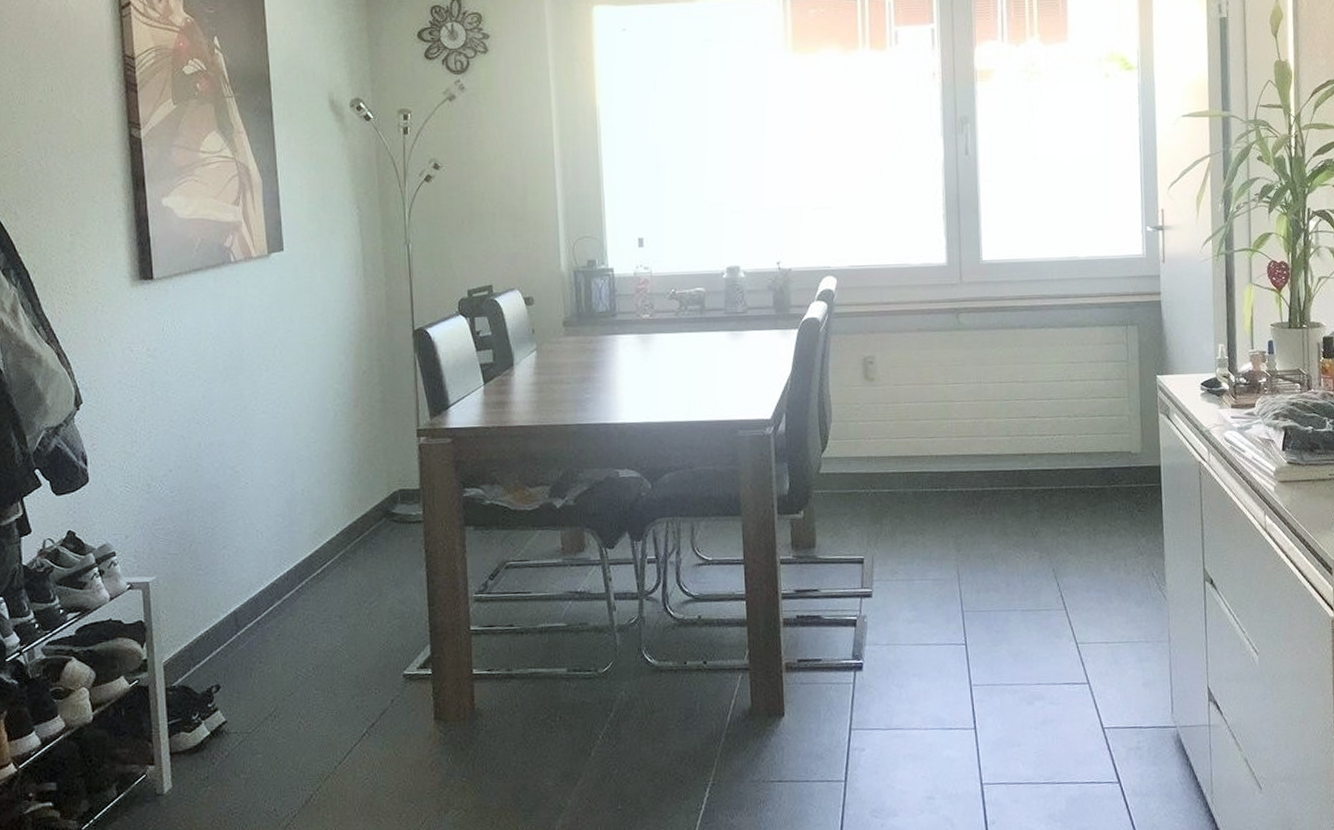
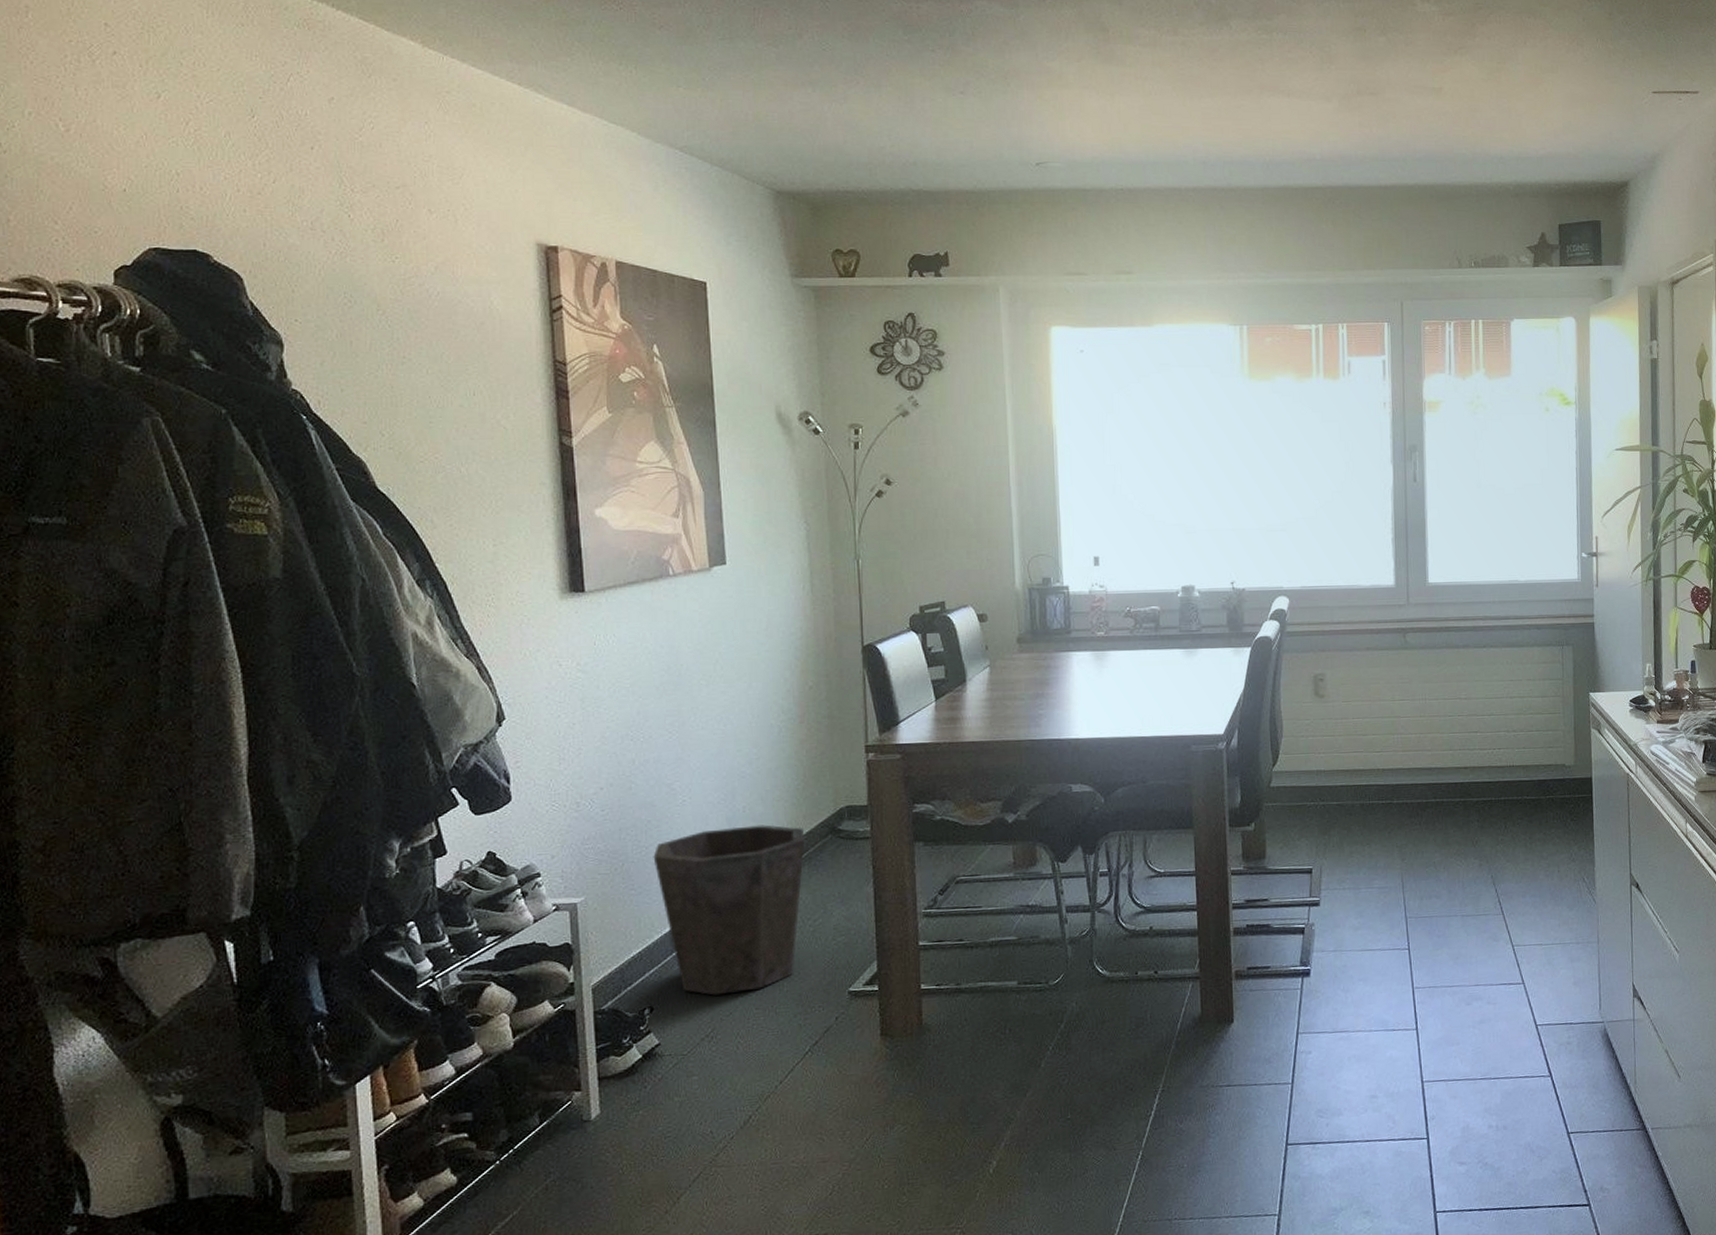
waste bin: none [218,507,361,675] -> present [653,825,805,996]

